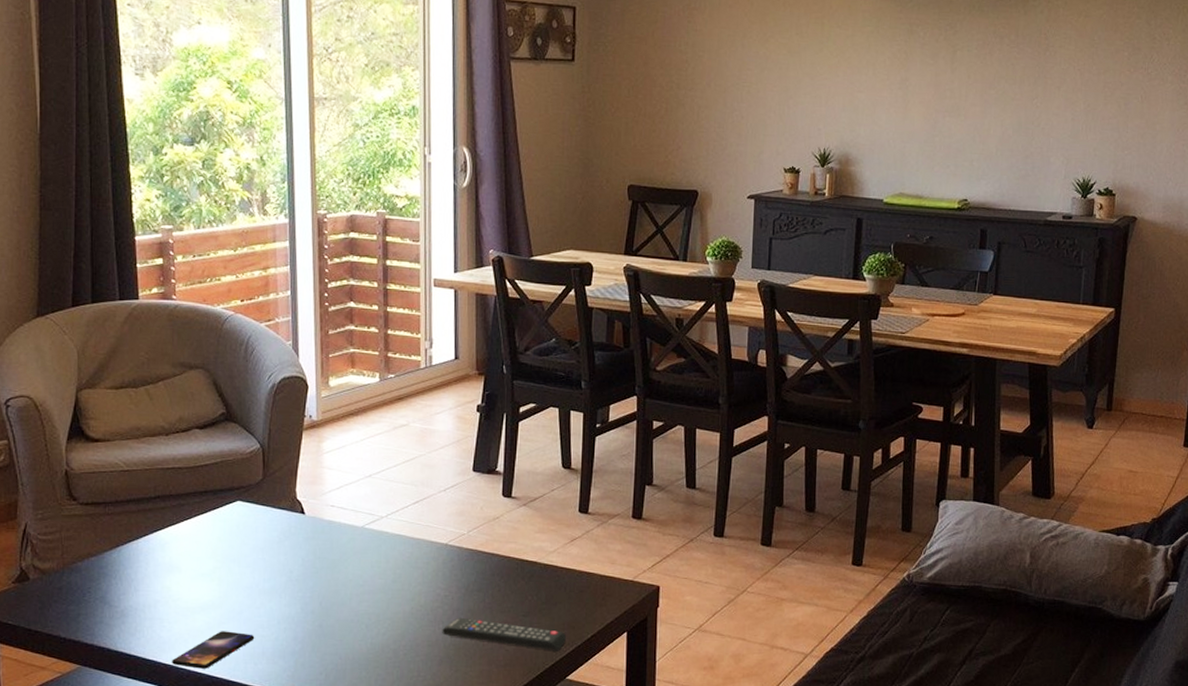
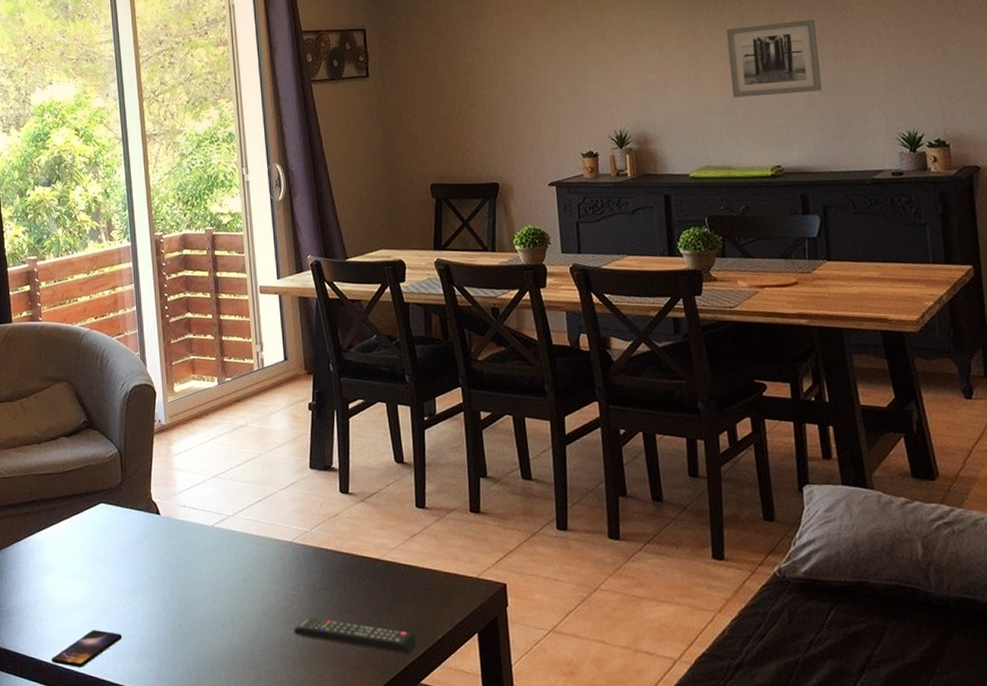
wall art: none [934,55,1021,130] -> present [726,19,822,98]

